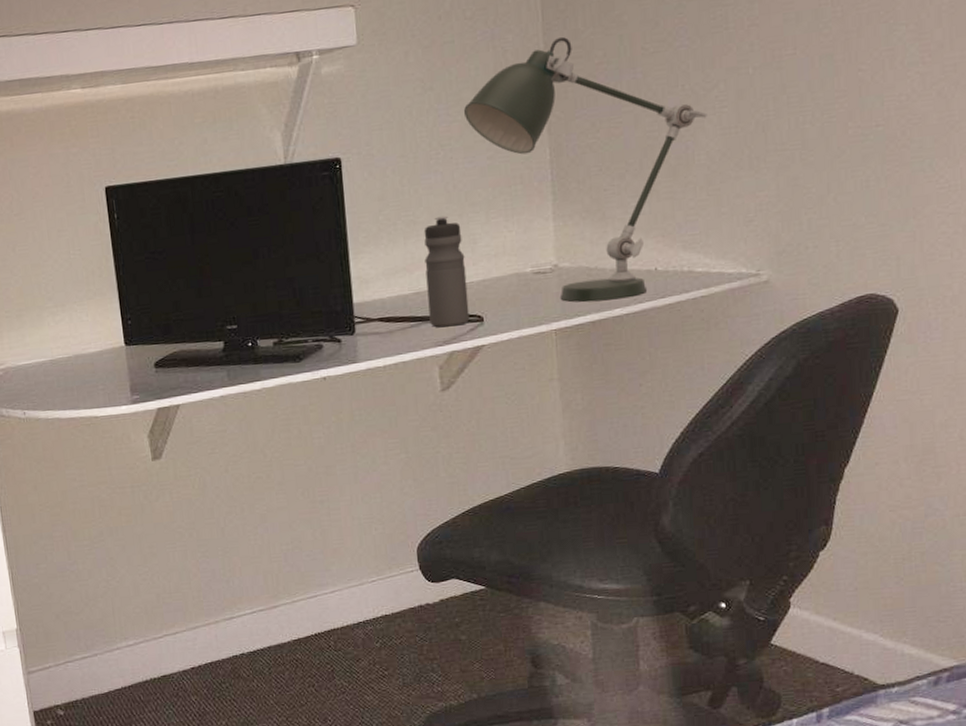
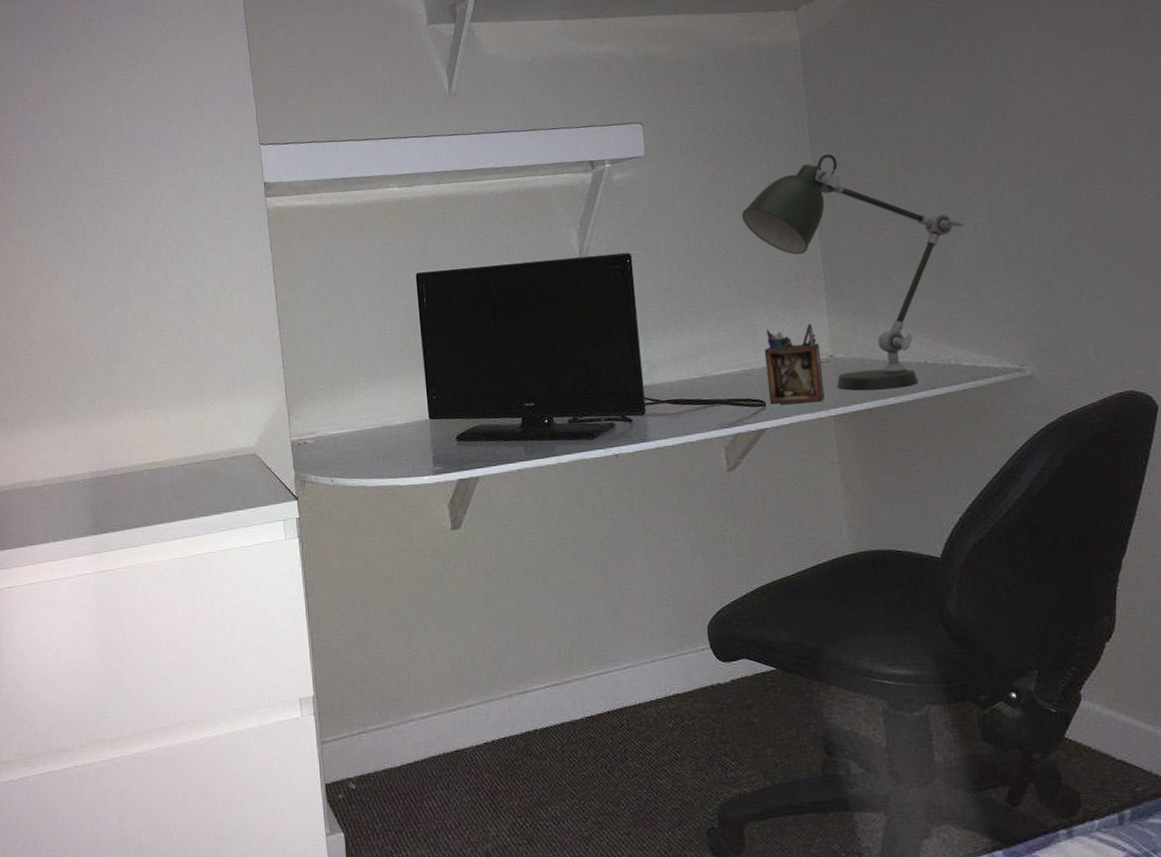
water bottle: present [424,215,470,328] -> none [708,308,753,411]
desk organizer: none [483,230,547,320] -> present [764,323,825,405]

